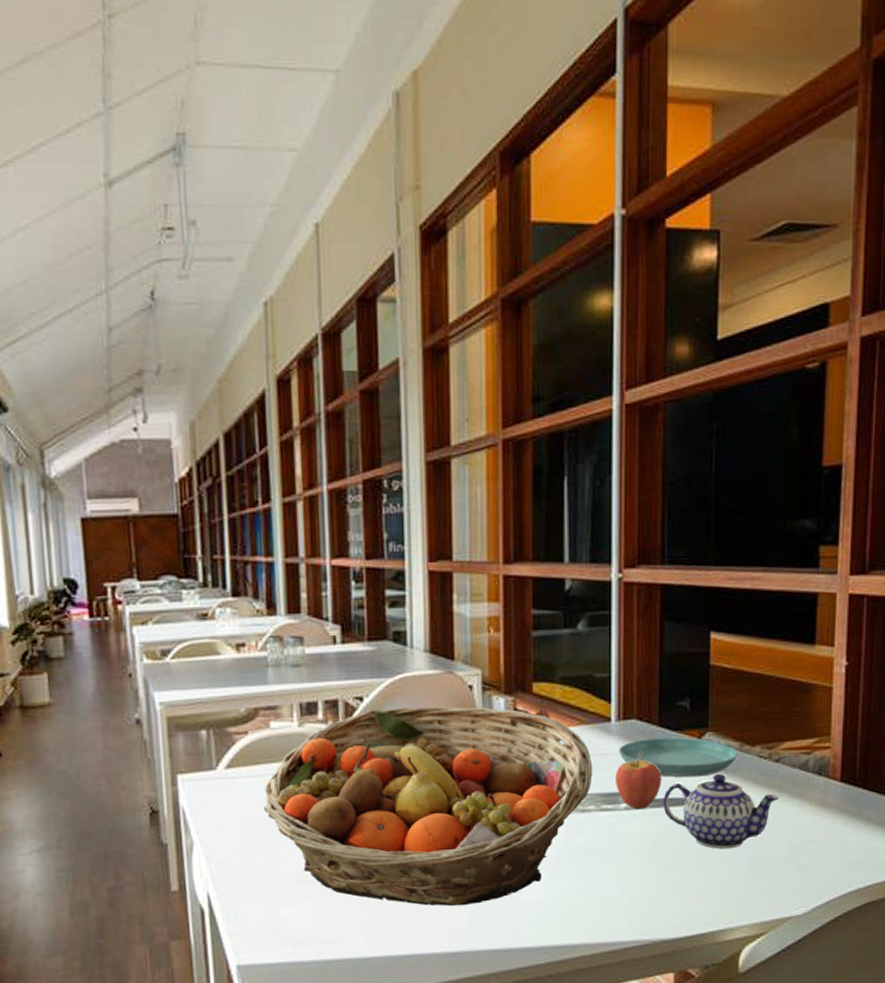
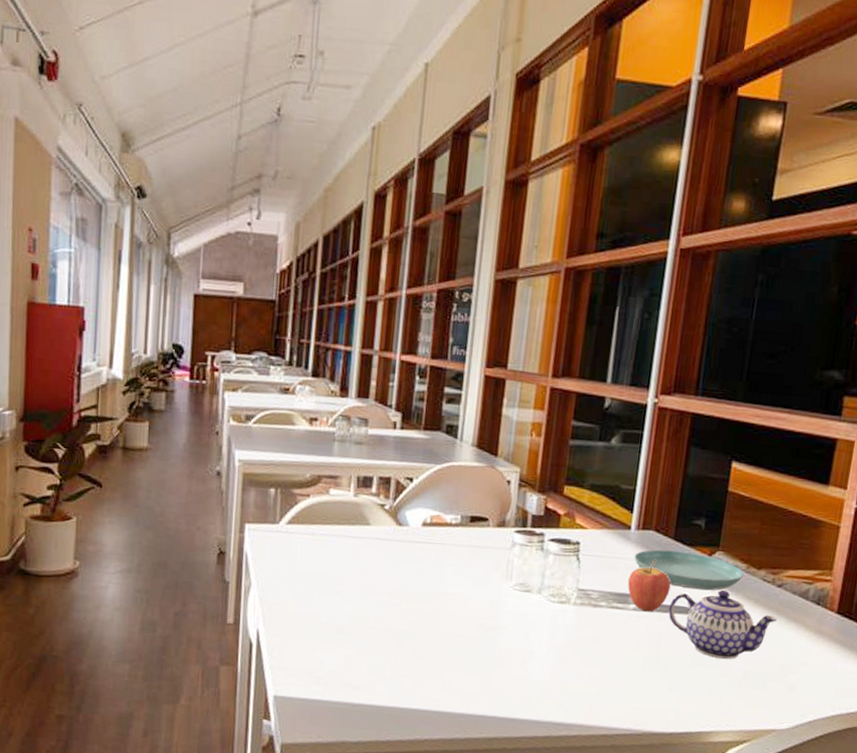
fruit basket: present [263,706,593,906] -> none [314,490,609,674]

